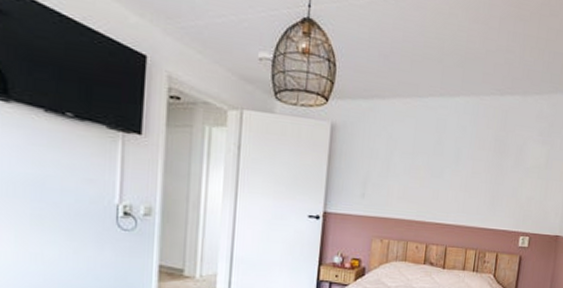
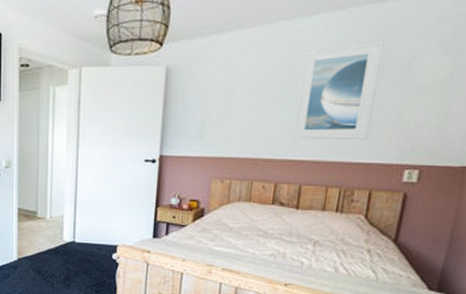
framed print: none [439,126,505,209] -> present [291,41,384,140]

